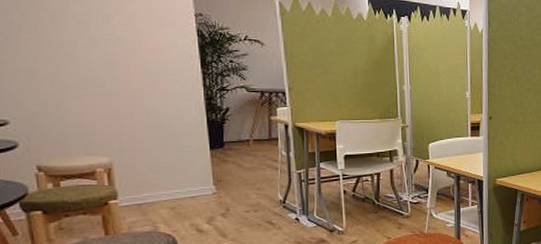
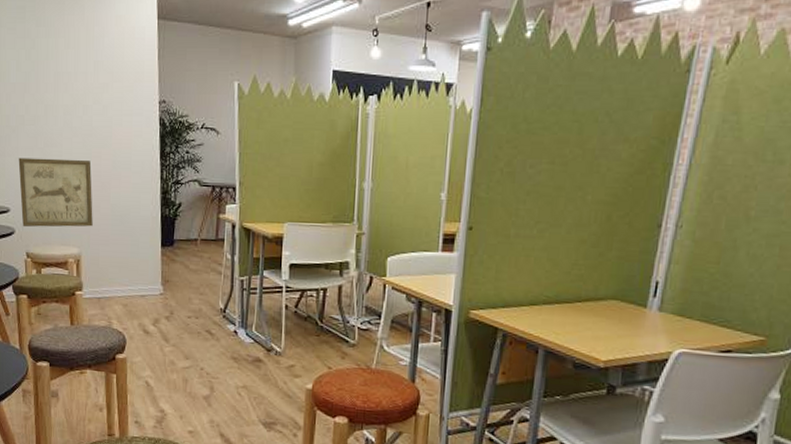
wall art: none [16,67,125,140] -> present [18,157,93,227]

